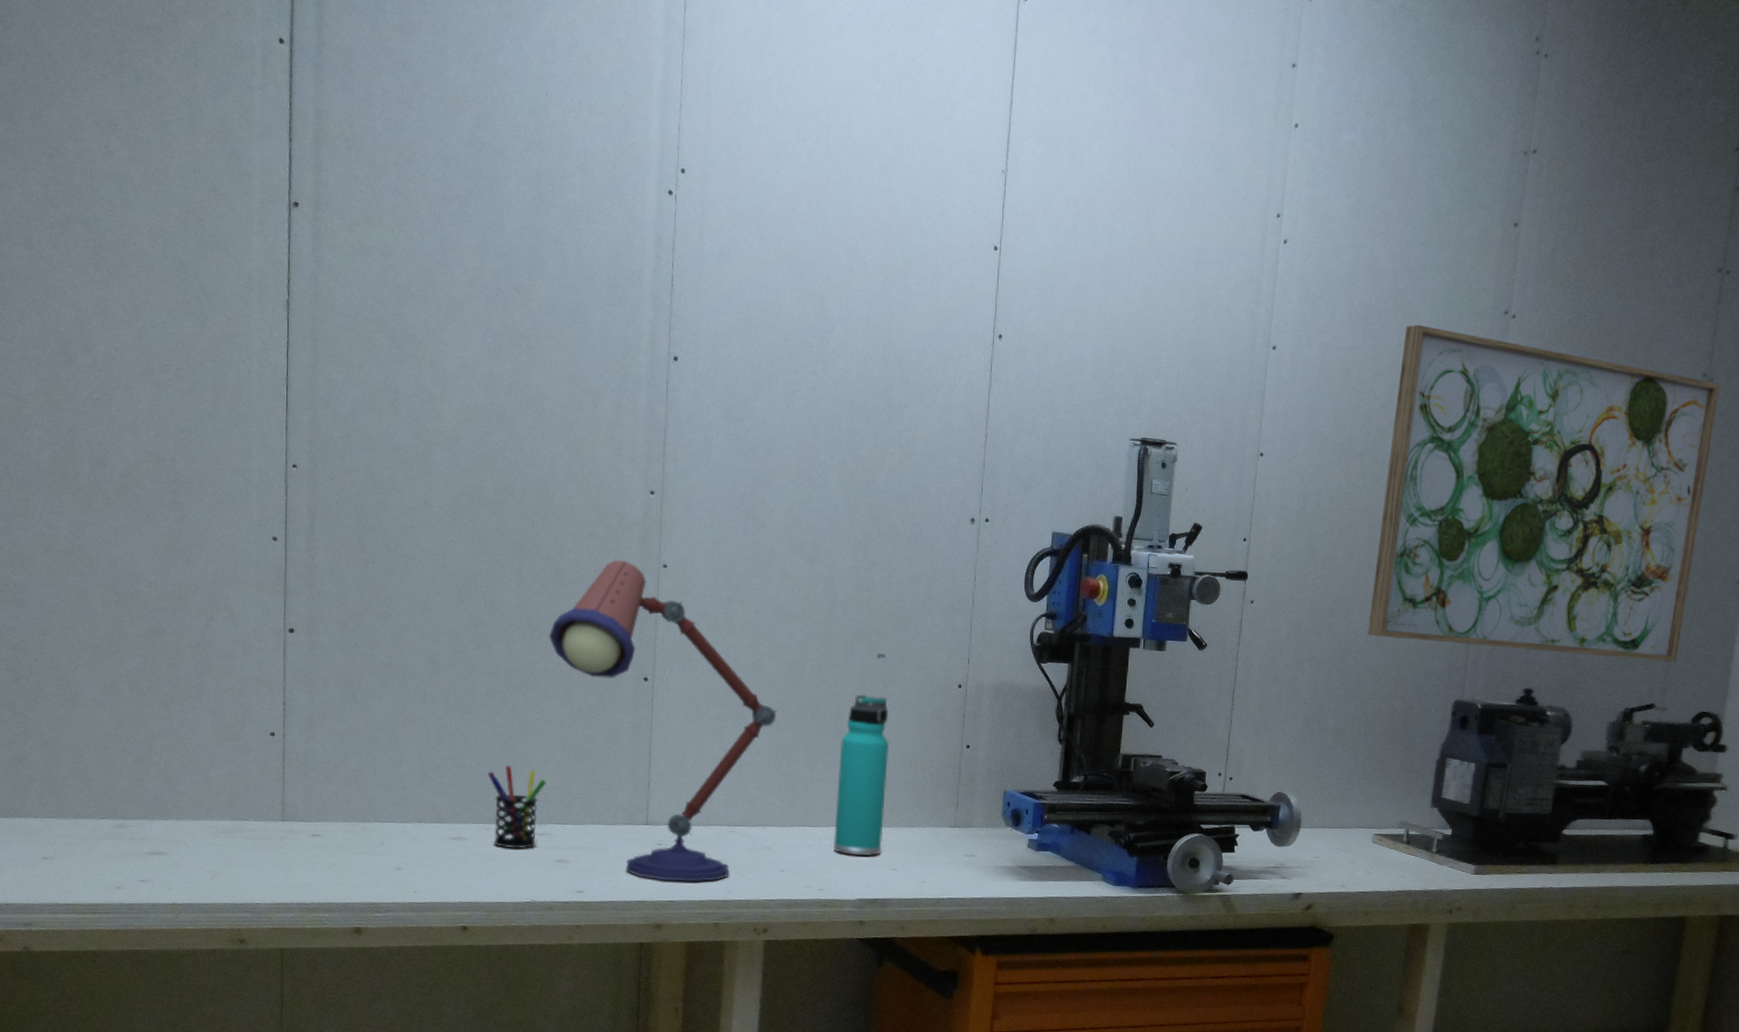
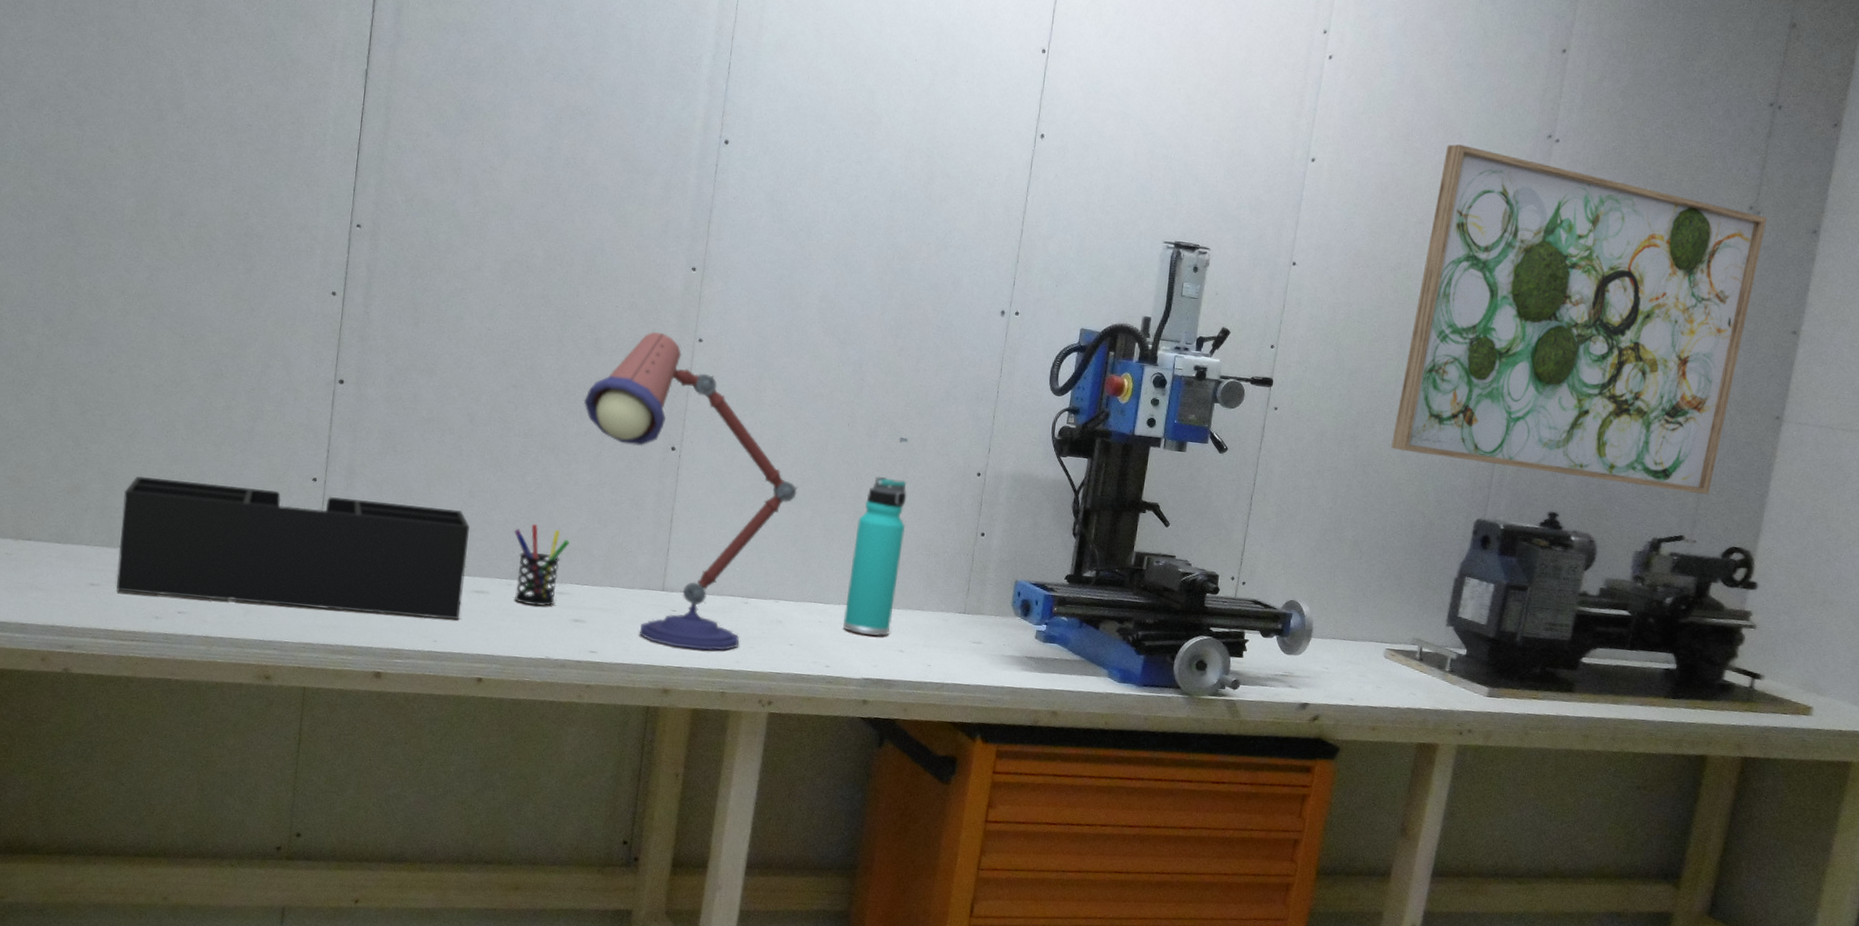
desk organizer: none [69,743,441,869] -> present [116,476,470,620]

